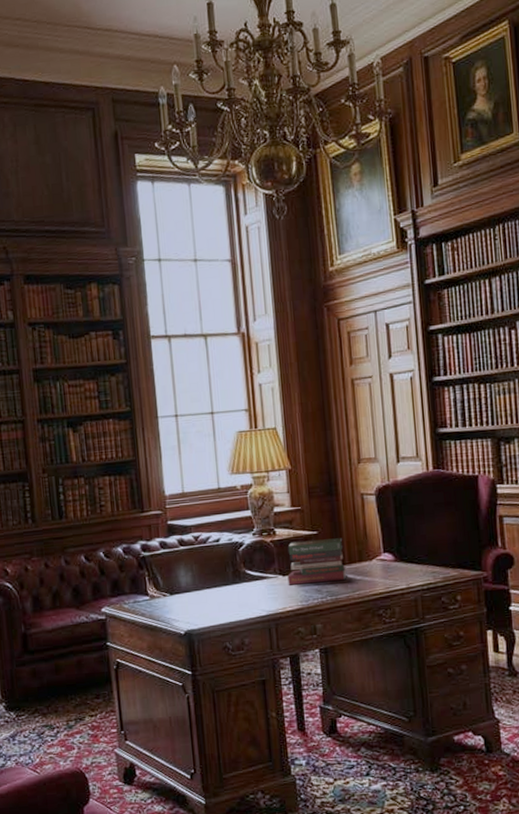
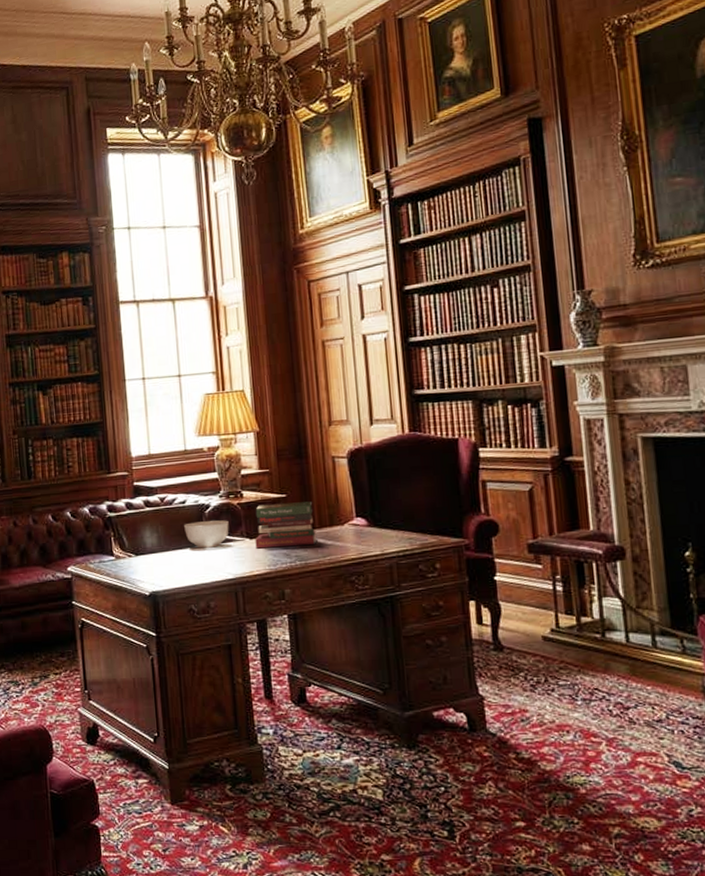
bowl: none [218,557,263,586] -> present [184,520,229,548]

